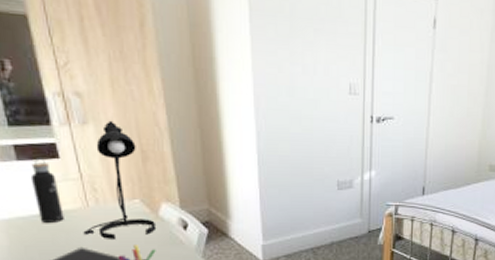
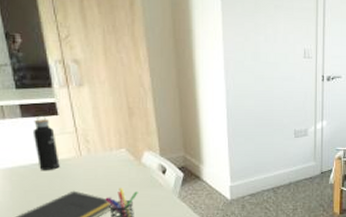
desk lamp: present [83,120,157,241] -> none [76,83,139,185]

